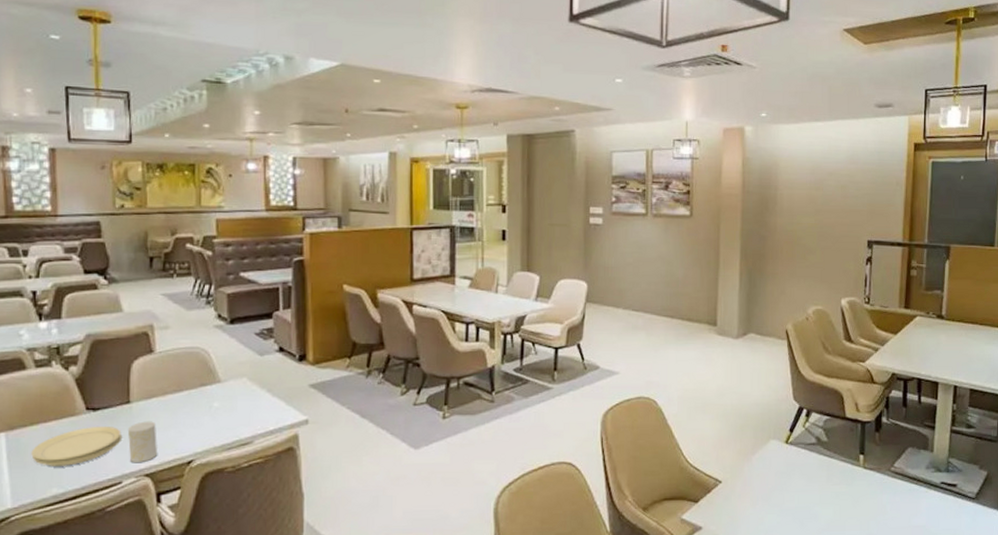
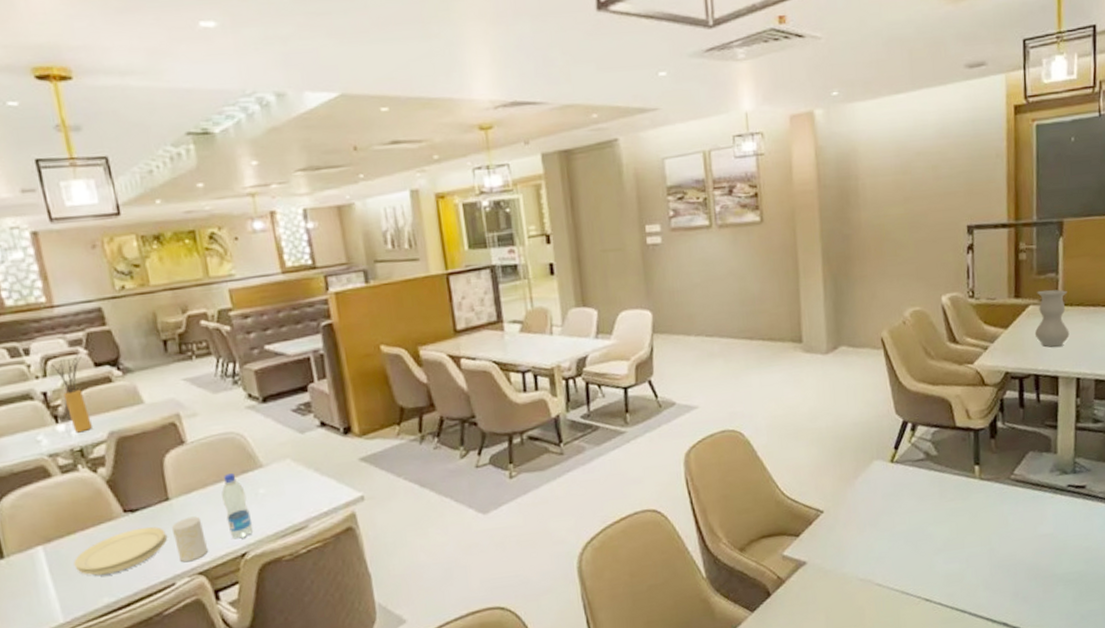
vase: none [45,259,74,332] -> present [51,353,92,433]
bottle: none [179,385,203,447] -> present [221,473,253,539]
vase: none [920,304,950,355] -> present [1034,289,1070,348]

